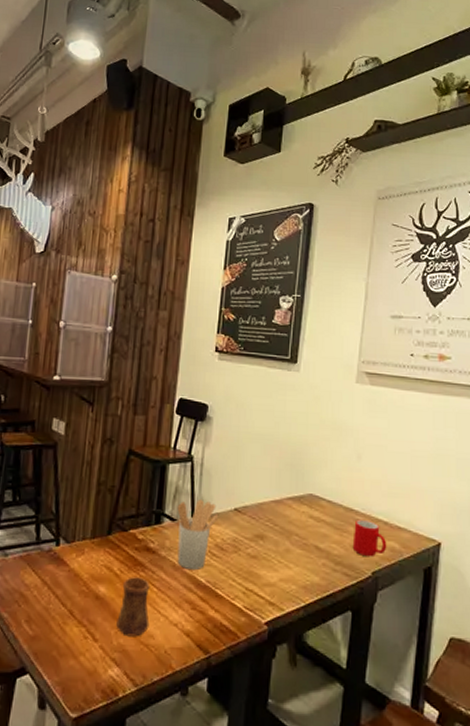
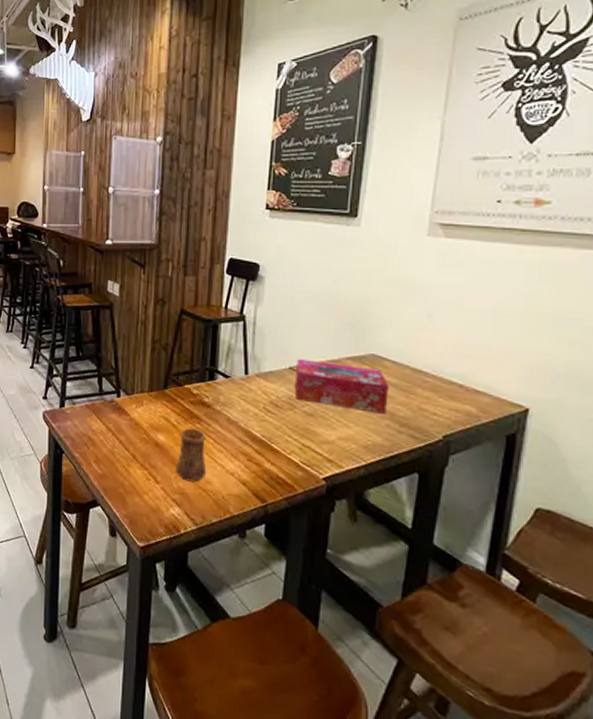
utensil holder: present [177,499,218,570] -> none [230,358,272,425]
tissue box: none [239,499,325,553] -> present [294,358,389,414]
cup: present [352,519,387,557] -> none [420,381,462,421]

